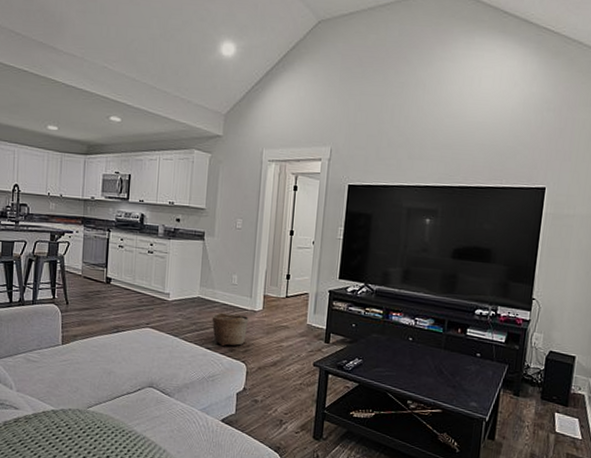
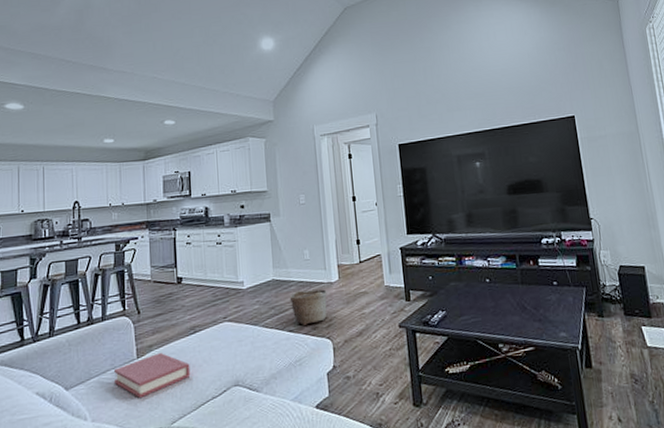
hardback book: none [39,344,110,380] -> present [113,353,191,398]

